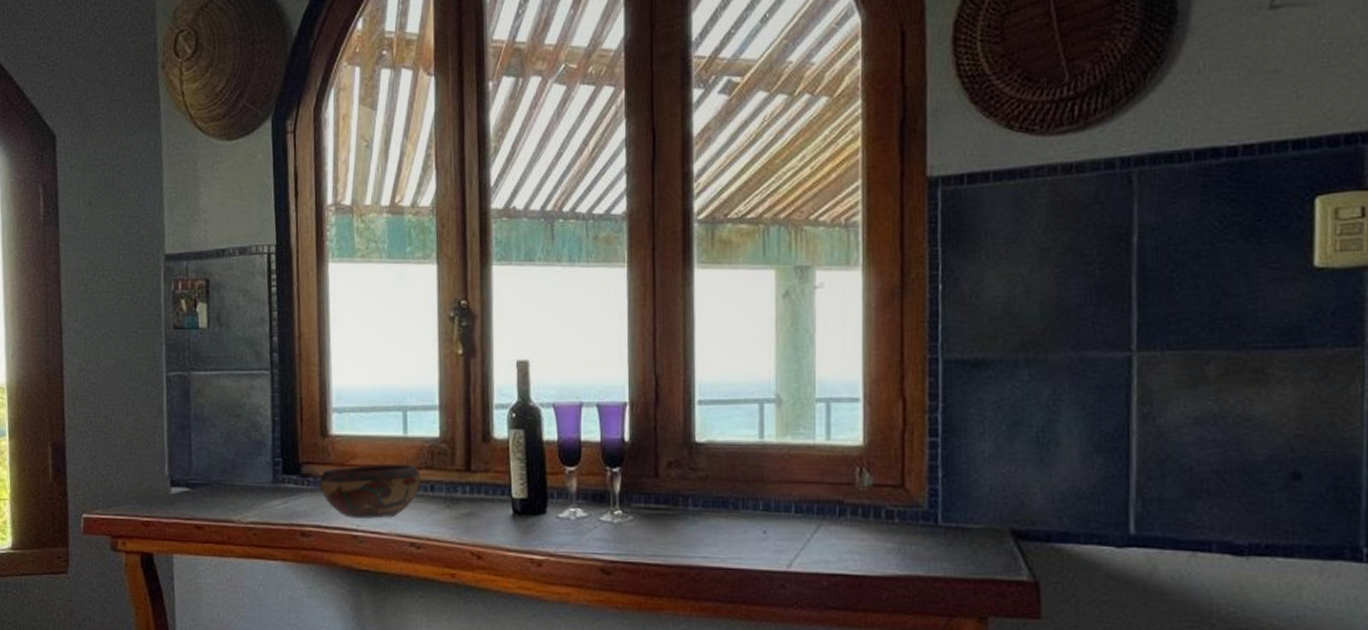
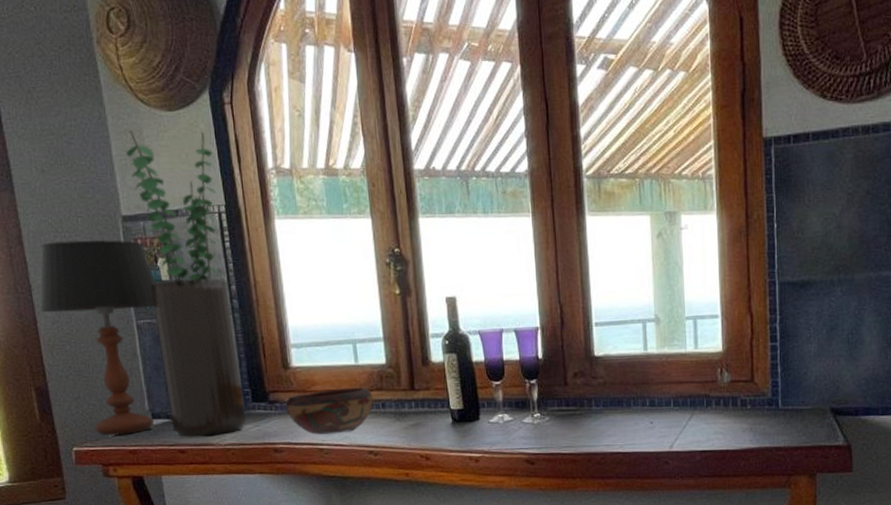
table lamp: none [68,279,192,503] -> present [40,239,156,436]
vase: none [176,161,274,512] -> present [125,130,247,438]

